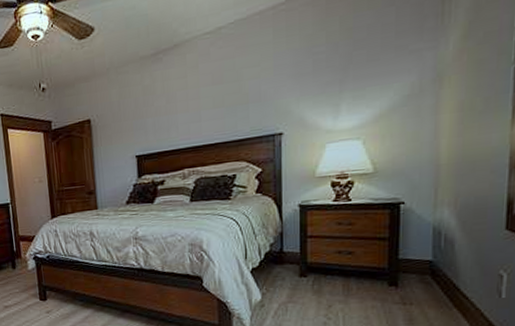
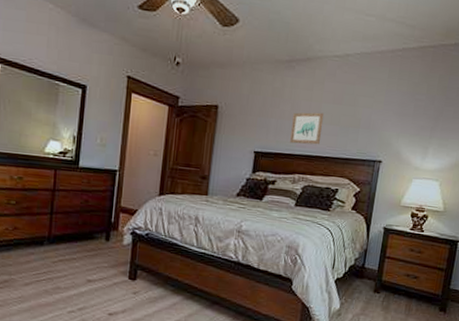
wall art: none [170,98,205,139] -> present [290,112,325,145]

